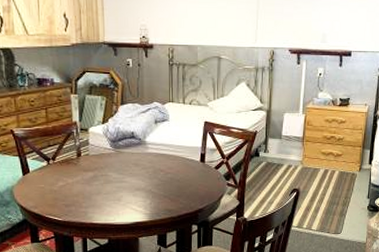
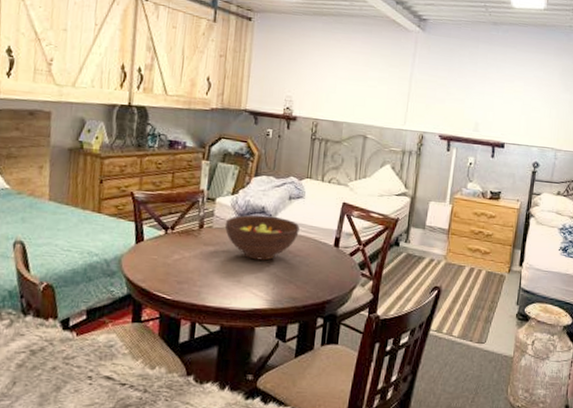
fruit bowl: none [100,140,168,180] -> present [224,215,300,261]

